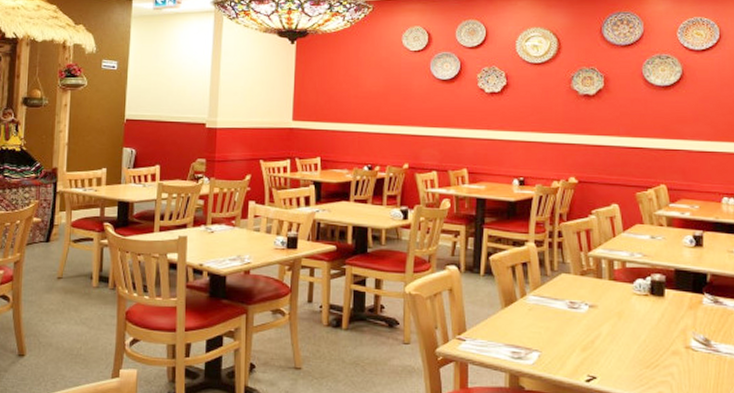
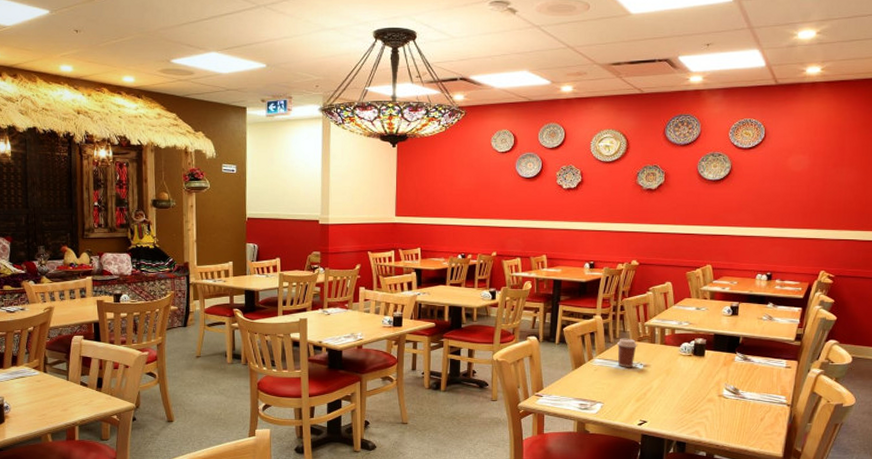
coffee cup: none [554,271,581,307] -> present [616,338,638,367]

